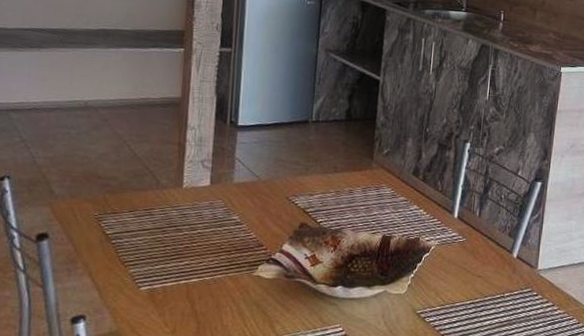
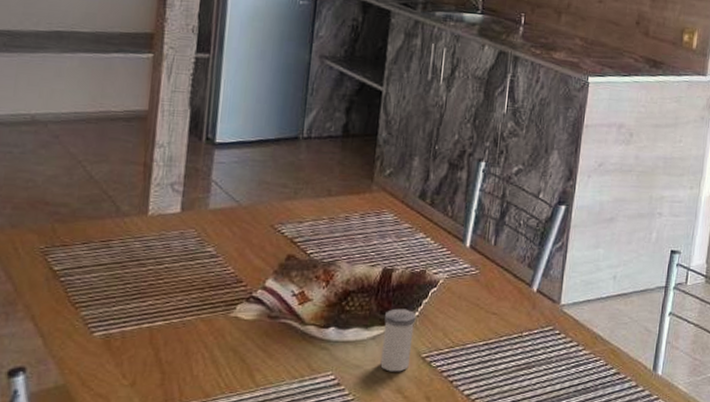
salt shaker: none [381,270,412,326] -> present [380,308,416,372]

